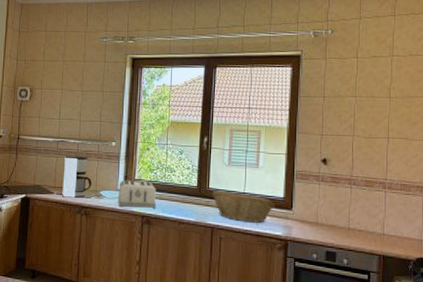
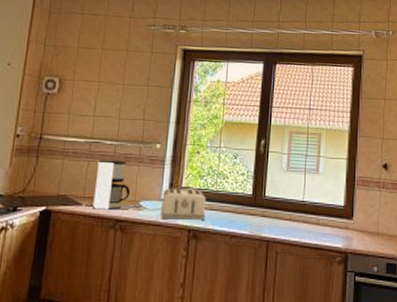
fruit basket: present [211,191,276,223] -> none [267,200,336,234]

